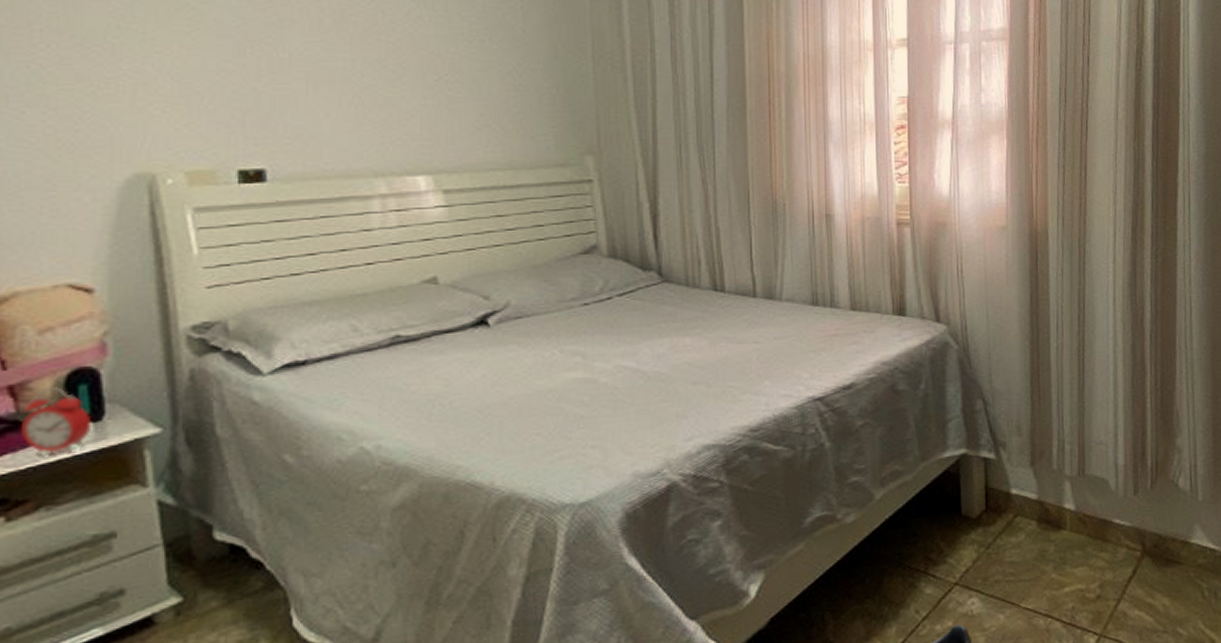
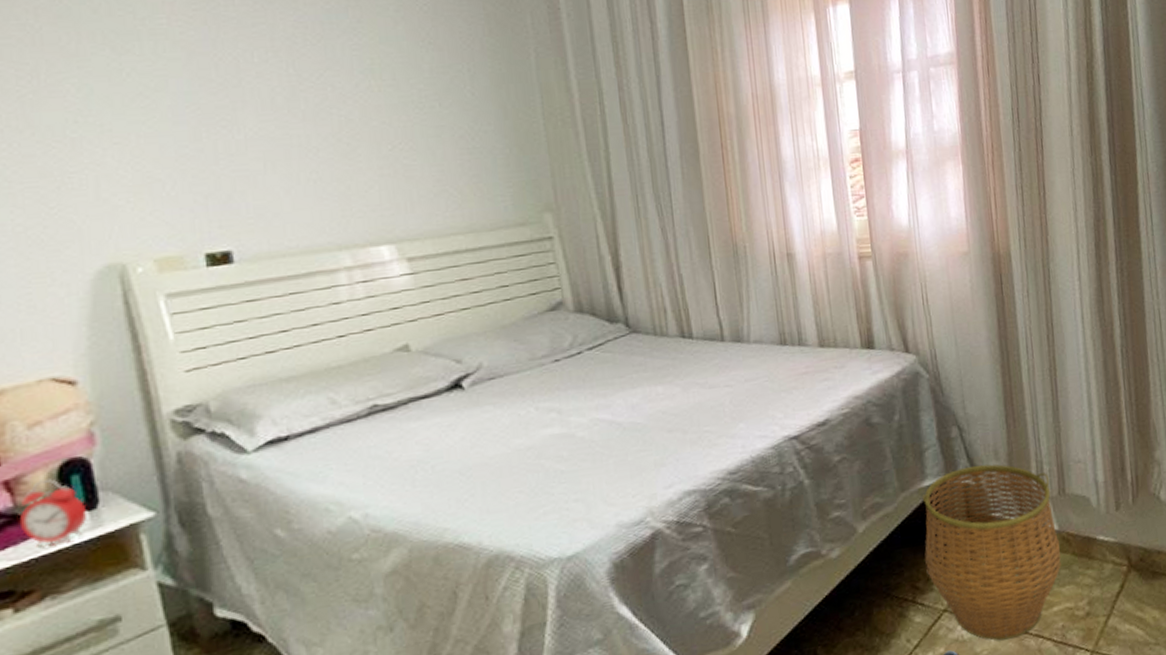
basket: none [940,439,1076,618] -> present [922,464,1061,640]

